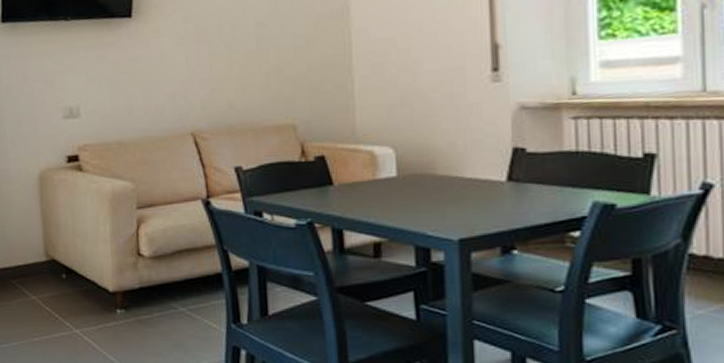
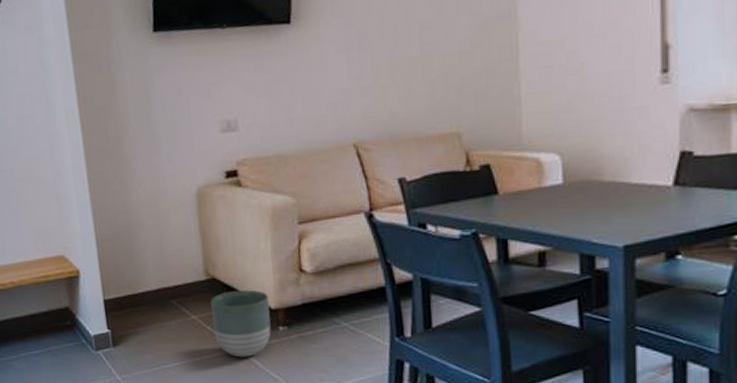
planter: none [50,272,109,339] -> present [211,289,271,357]

